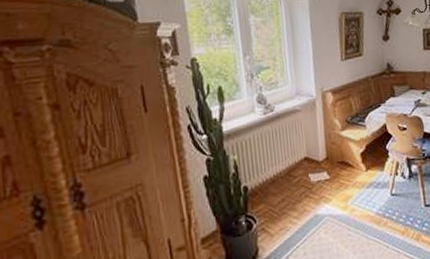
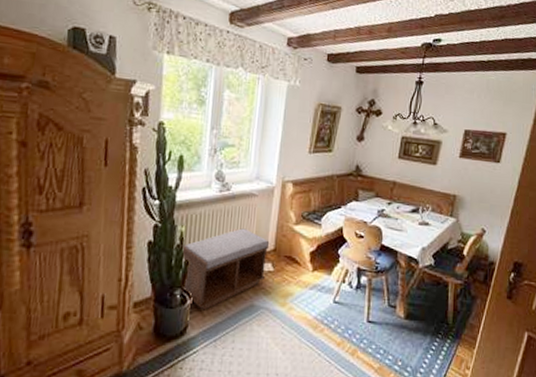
bench: none [237,144,323,231] -> present [181,228,270,310]

